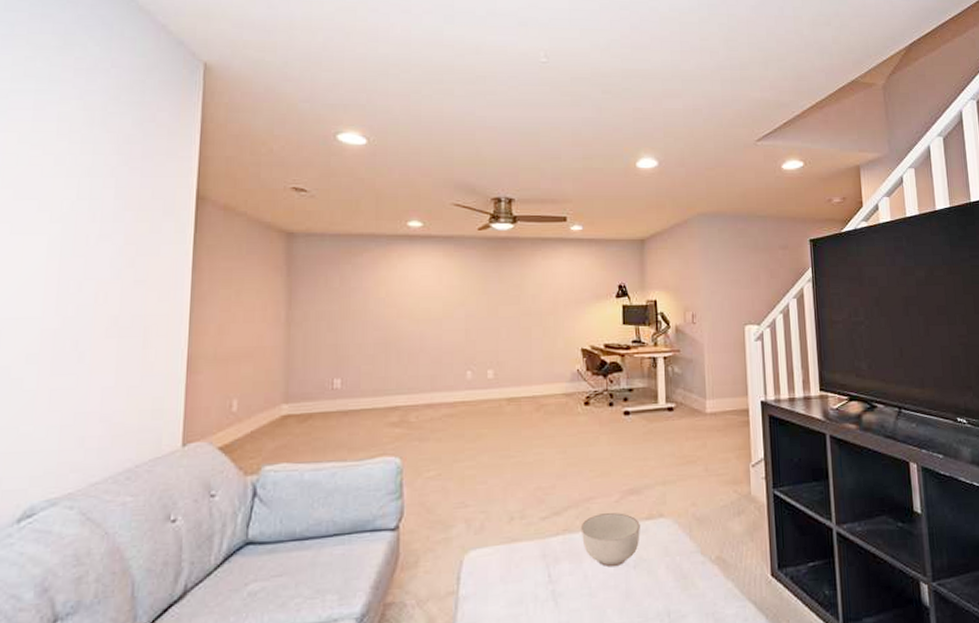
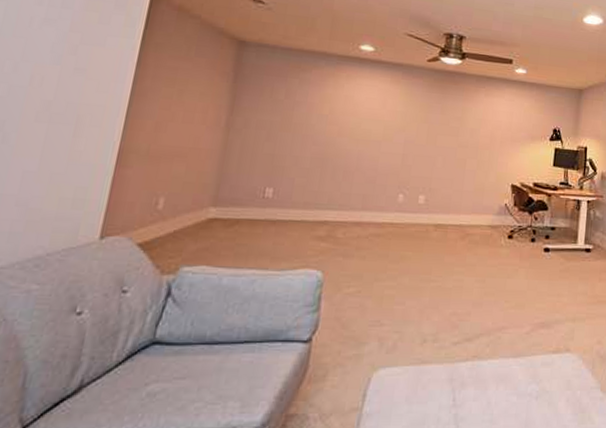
bowl: present [580,513,640,567] -> none [489,344,547,396]

